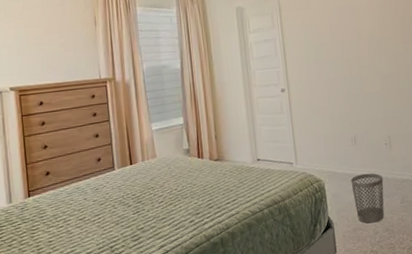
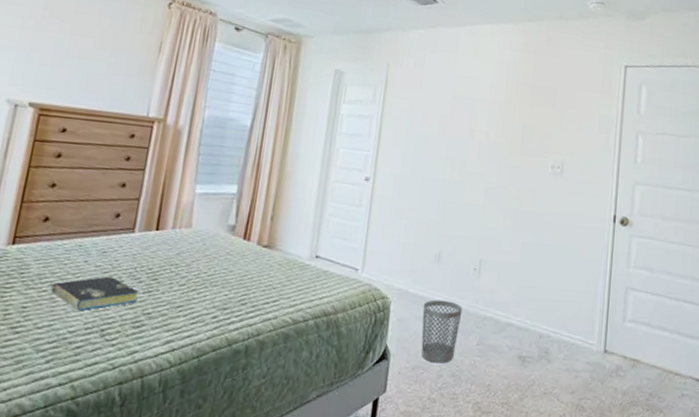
book: none [65,206,131,237] -> present [51,276,139,311]

